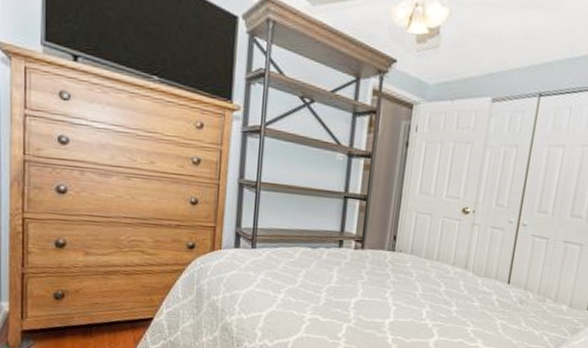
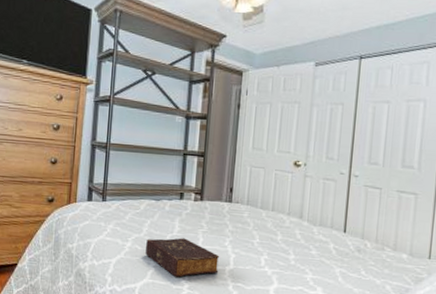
book: none [300,289,380,331] -> present [146,238,220,278]

